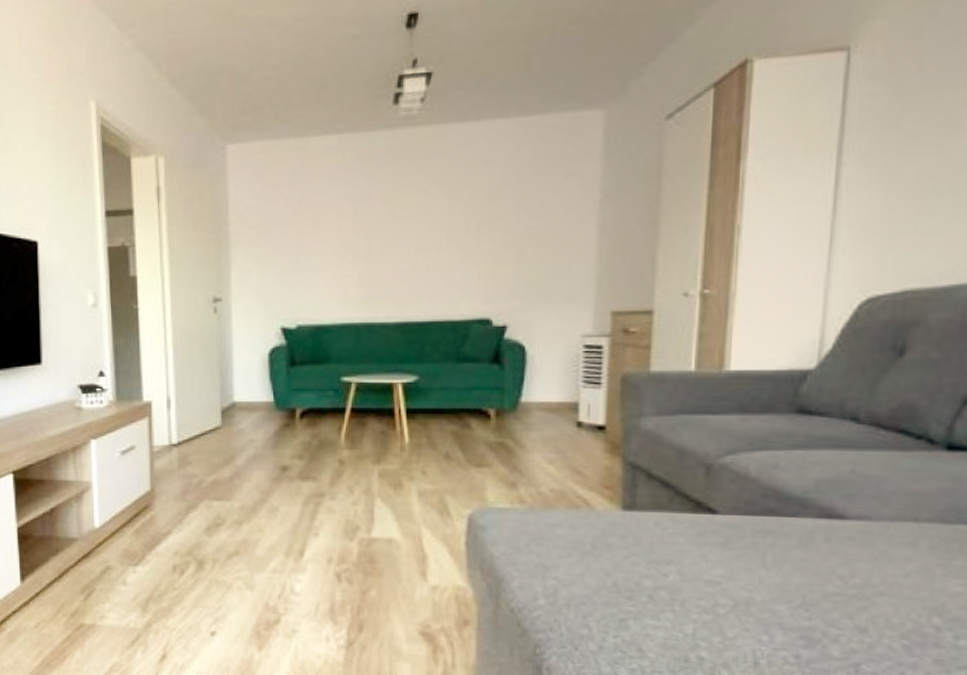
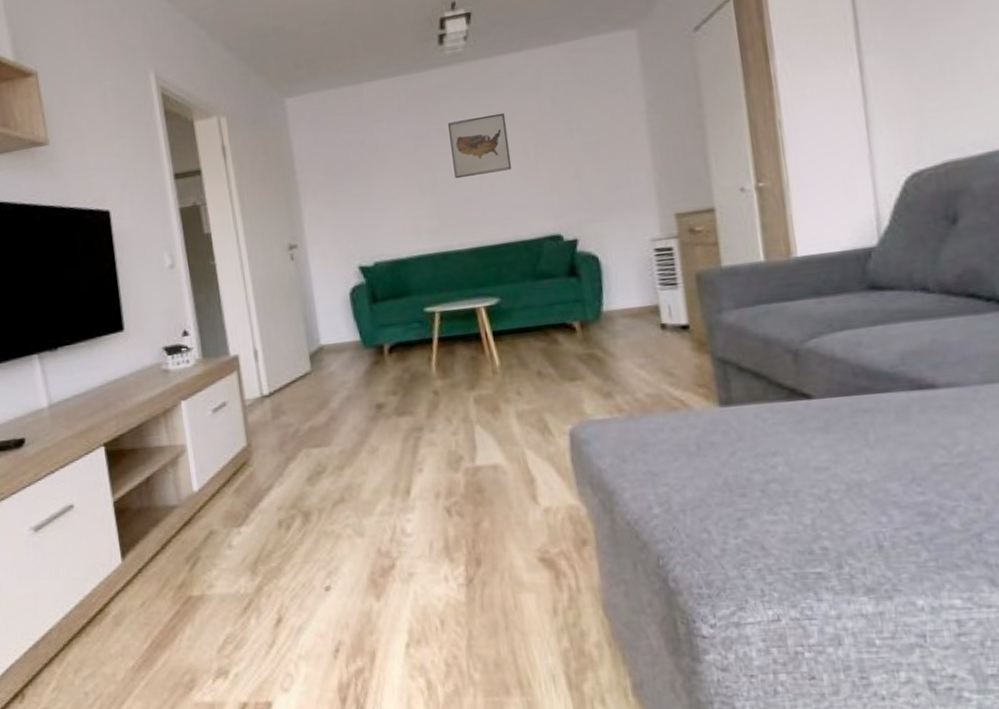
wall art: none [391,185,452,250] -> present [448,112,512,179]

